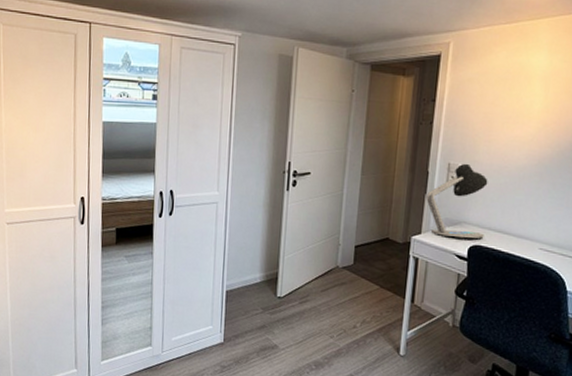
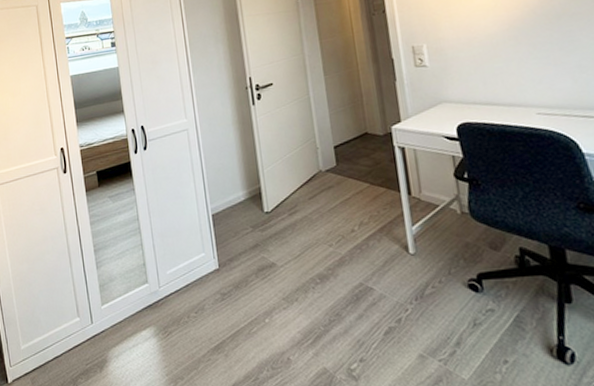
desk lamp: present [426,163,488,239] -> none [397,42,470,120]

